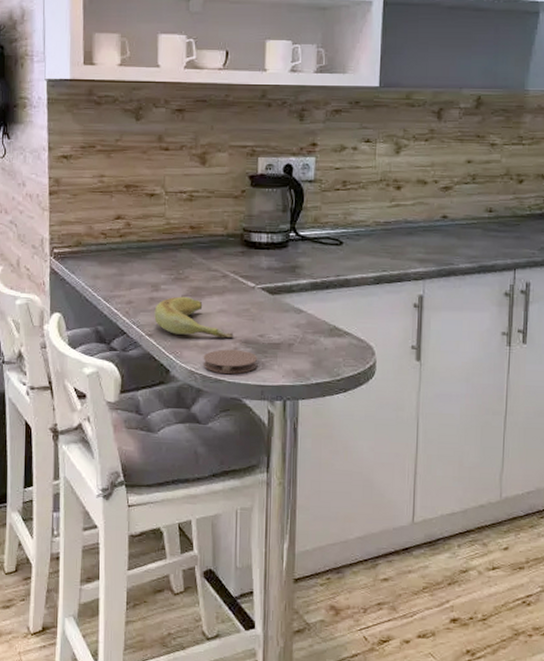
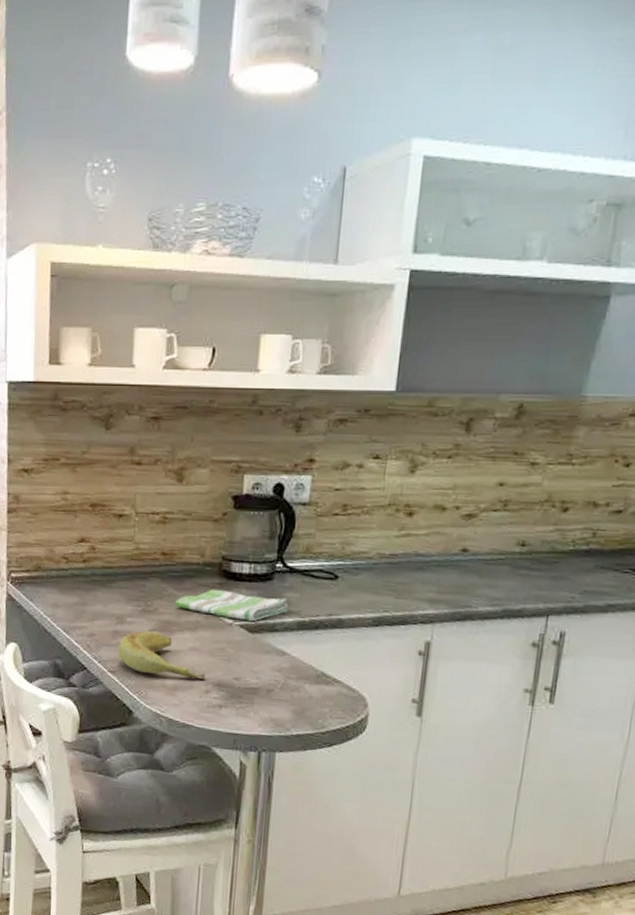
coaster: present [203,349,258,374] -> none [169,691,232,720]
dish towel: none [204,257,302,285] -> present [175,589,288,622]

